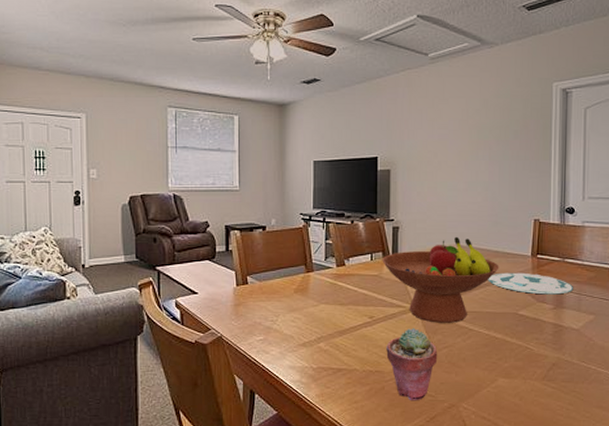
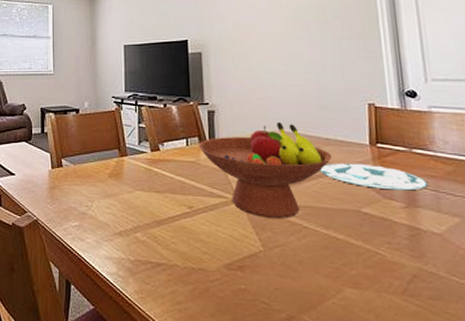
potted succulent: present [386,328,438,400] -> none [209,222,269,307]

